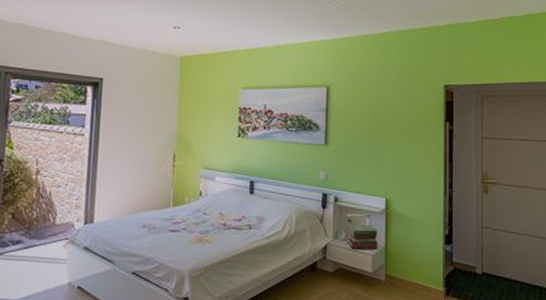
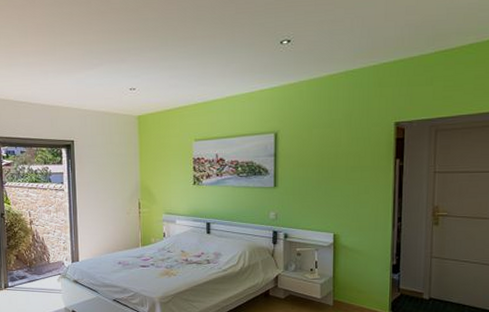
books: present [348,224,378,249] -> none [298,257,326,279]

